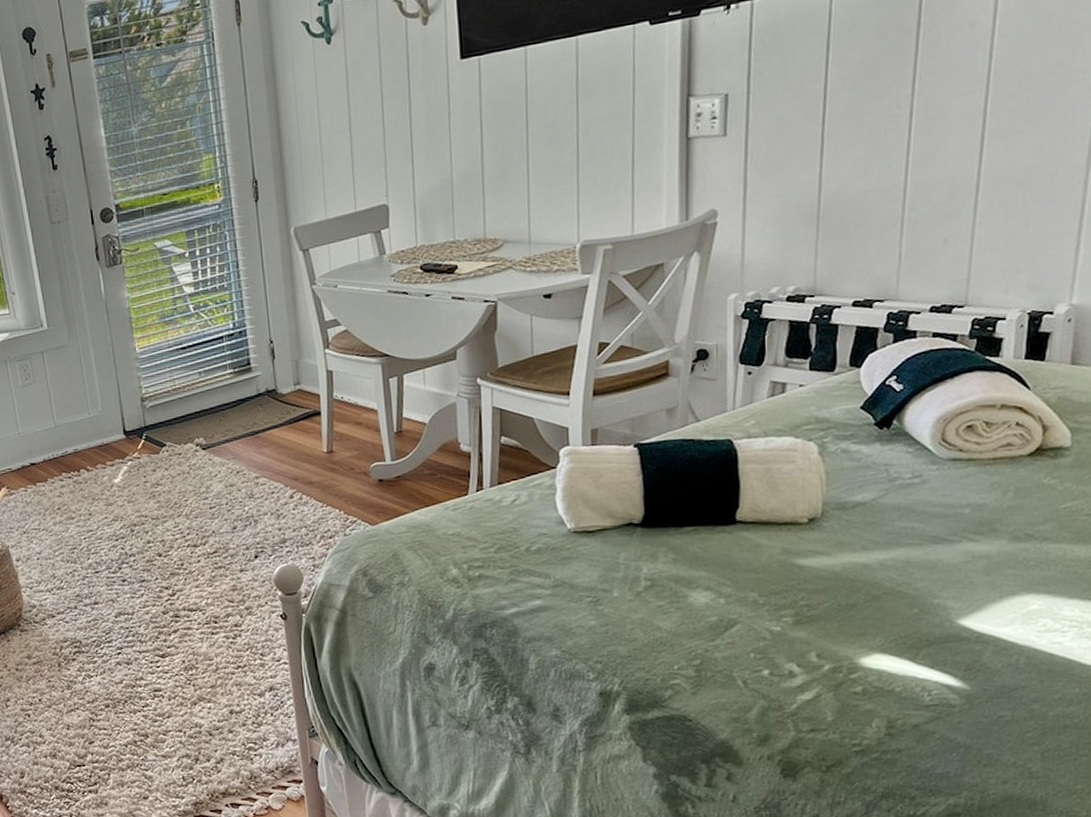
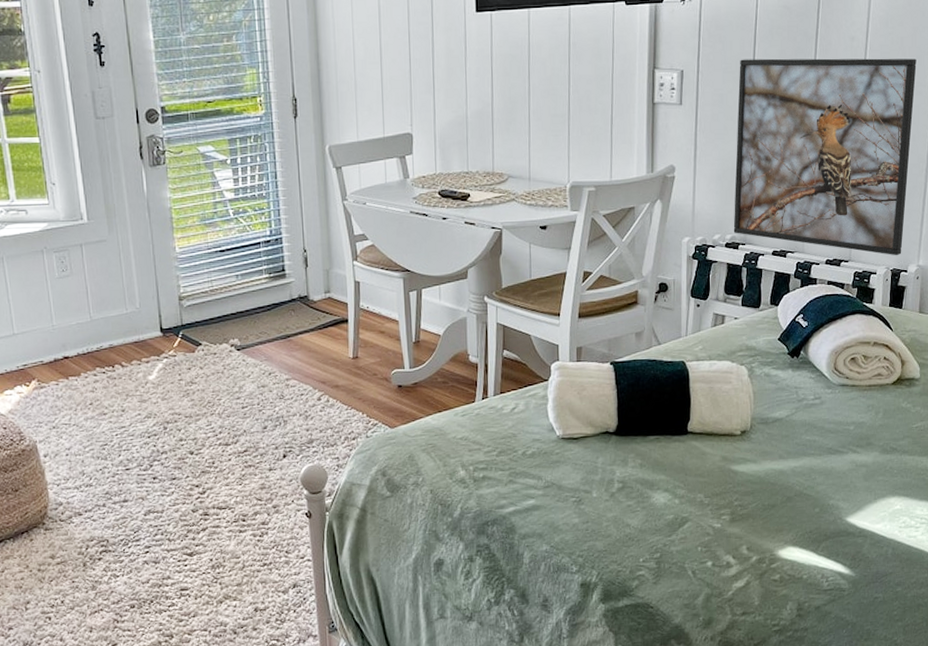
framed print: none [797,37,1072,295] -> present [733,58,917,256]

